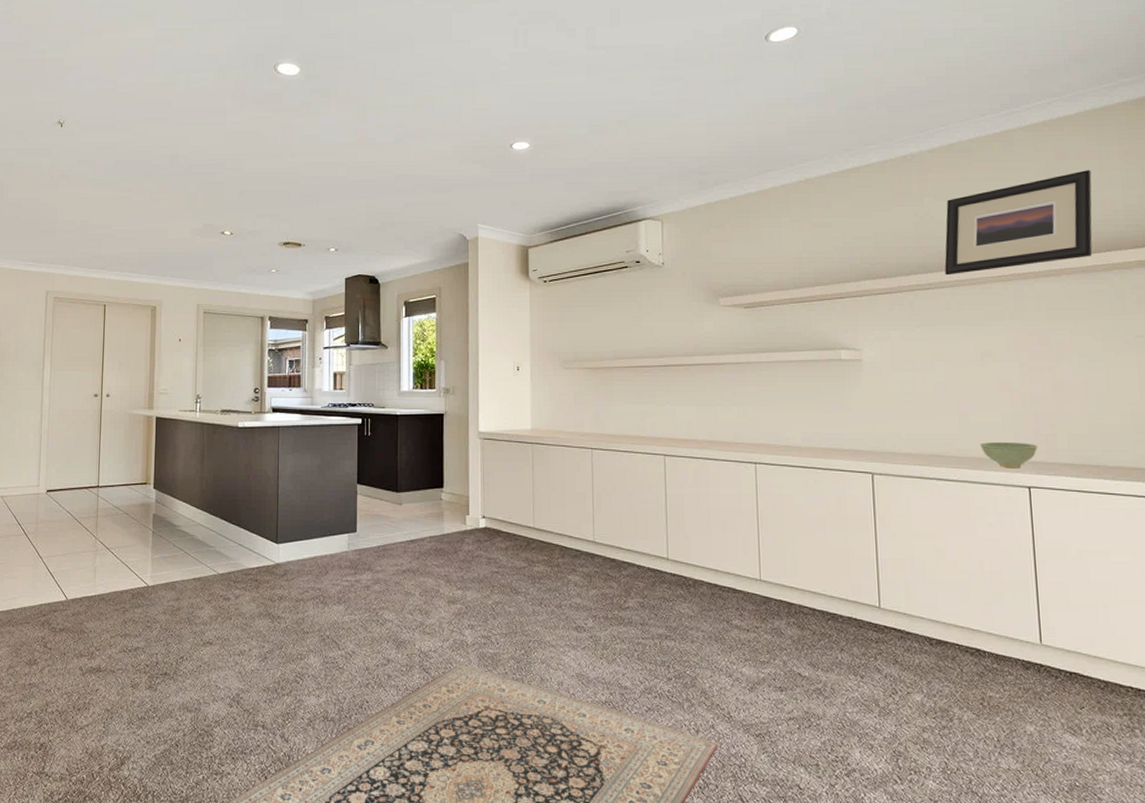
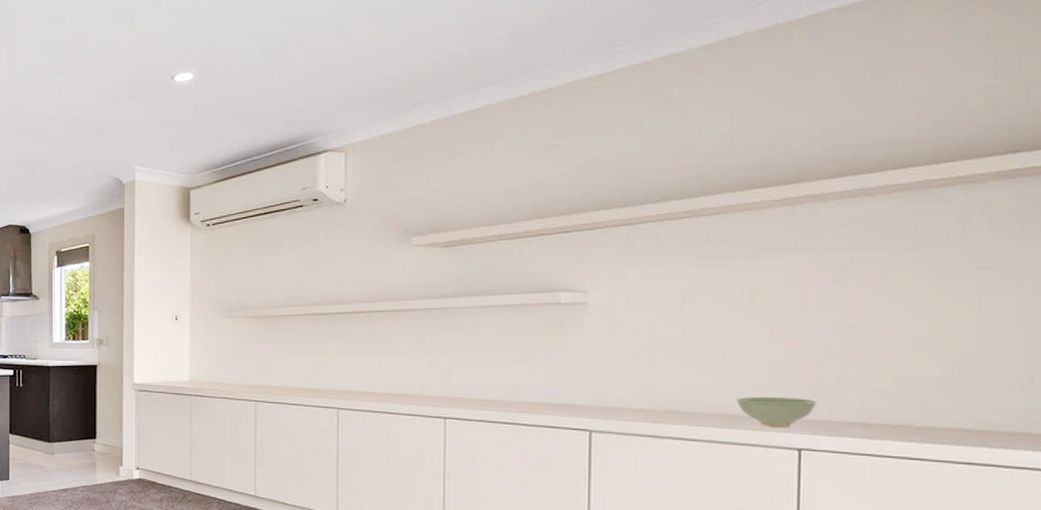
picture frame: present [944,170,1093,276] -> none [709,57,939,201]

